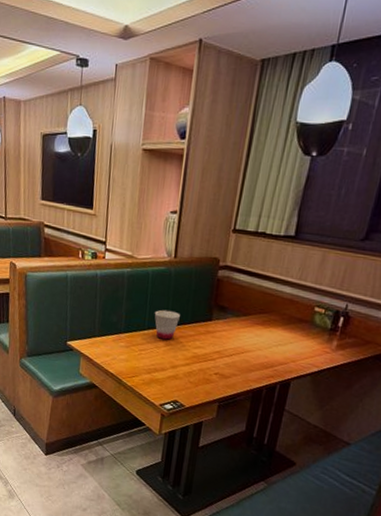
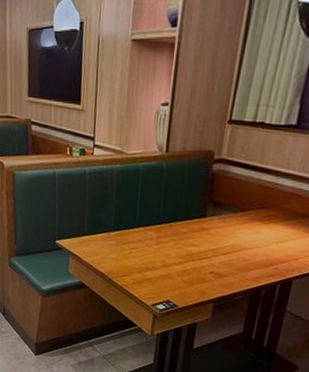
cup: present [154,309,180,340] -> none [145,206,172,238]

